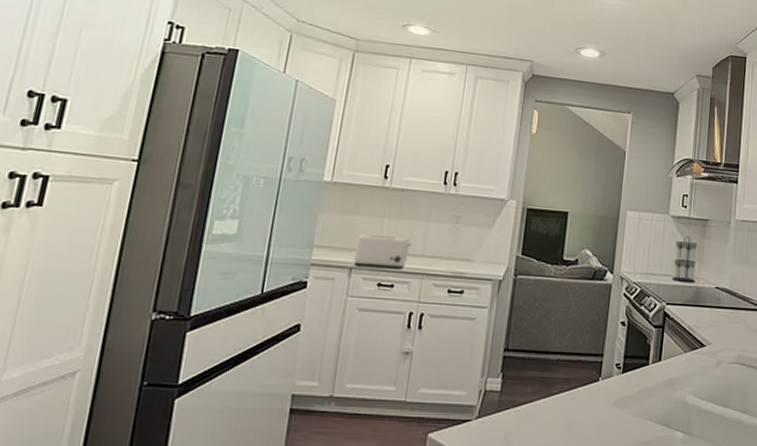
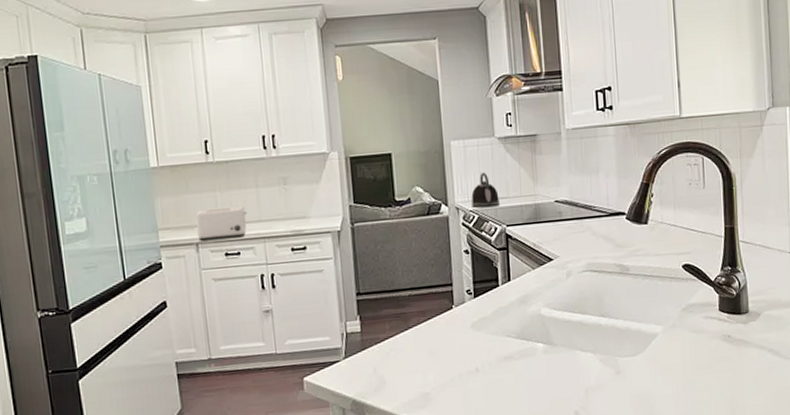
kettle: none [636,247,664,283] -> present [471,173,500,208]
spice rack: present [672,235,698,283] -> none [506,154,533,202]

